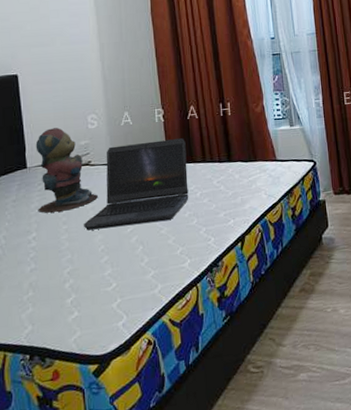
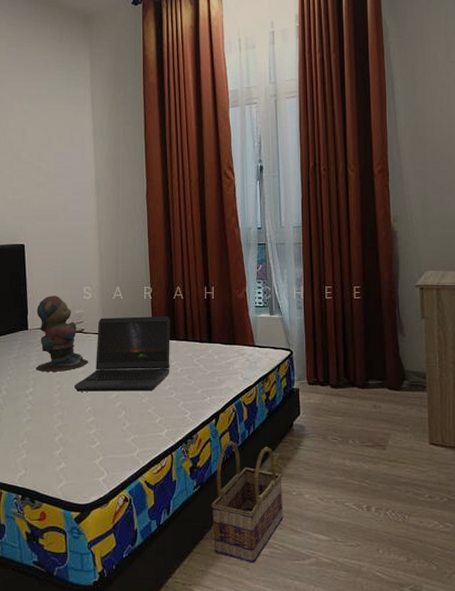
basket: none [242,263,320,392] -> present [210,440,284,563]

